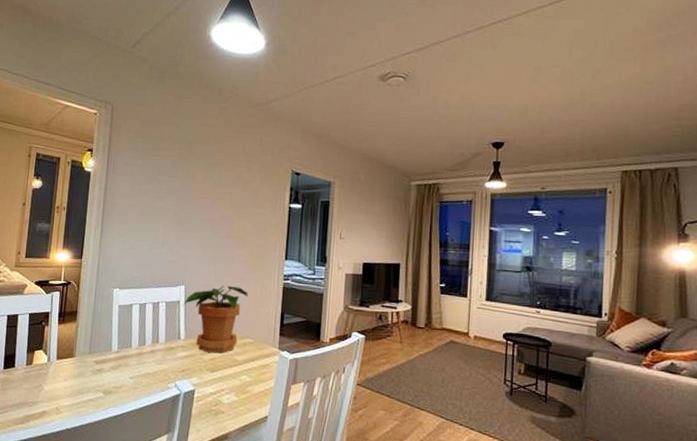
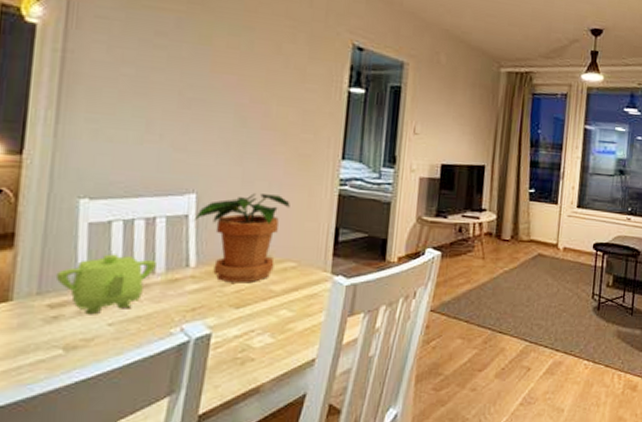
teapot: none [99,327,160,370] -> present [55,254,156,315]

